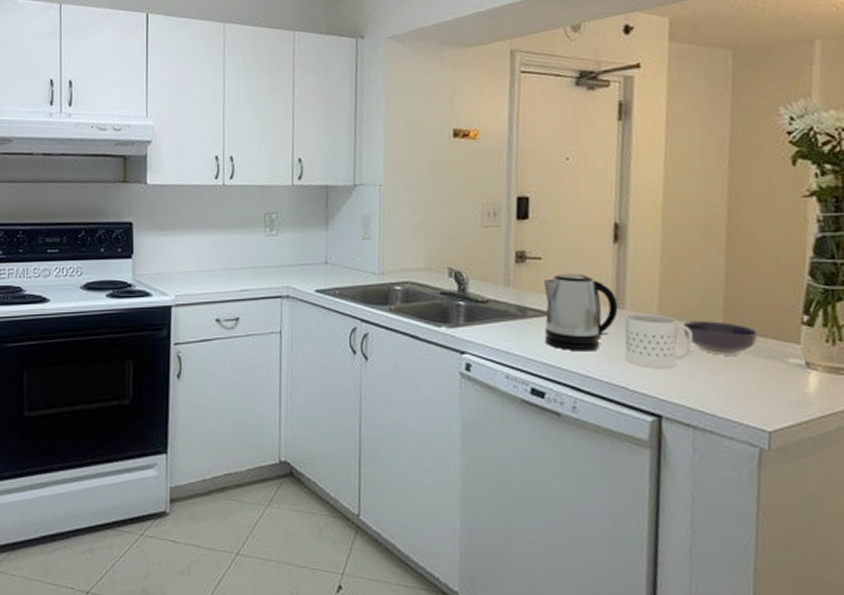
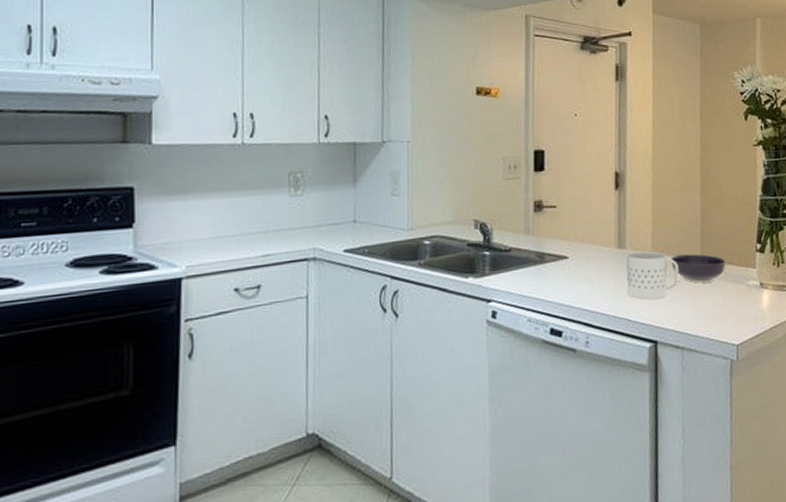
kettle: present [544,273,618,352] -> none [559,218,621,291]

